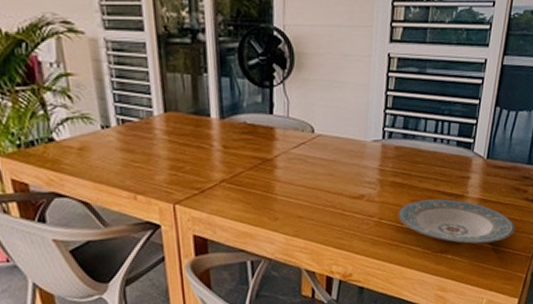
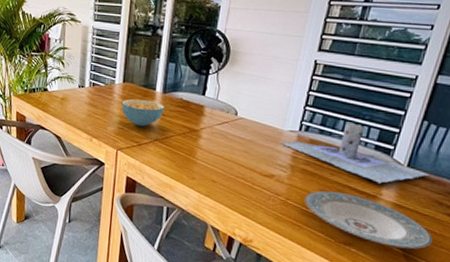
cereal bowl: none [168,131,226,168] -> present [122,99,165,127]
place setting: none [366,121,506,181] -> present [281,123,429,184]

